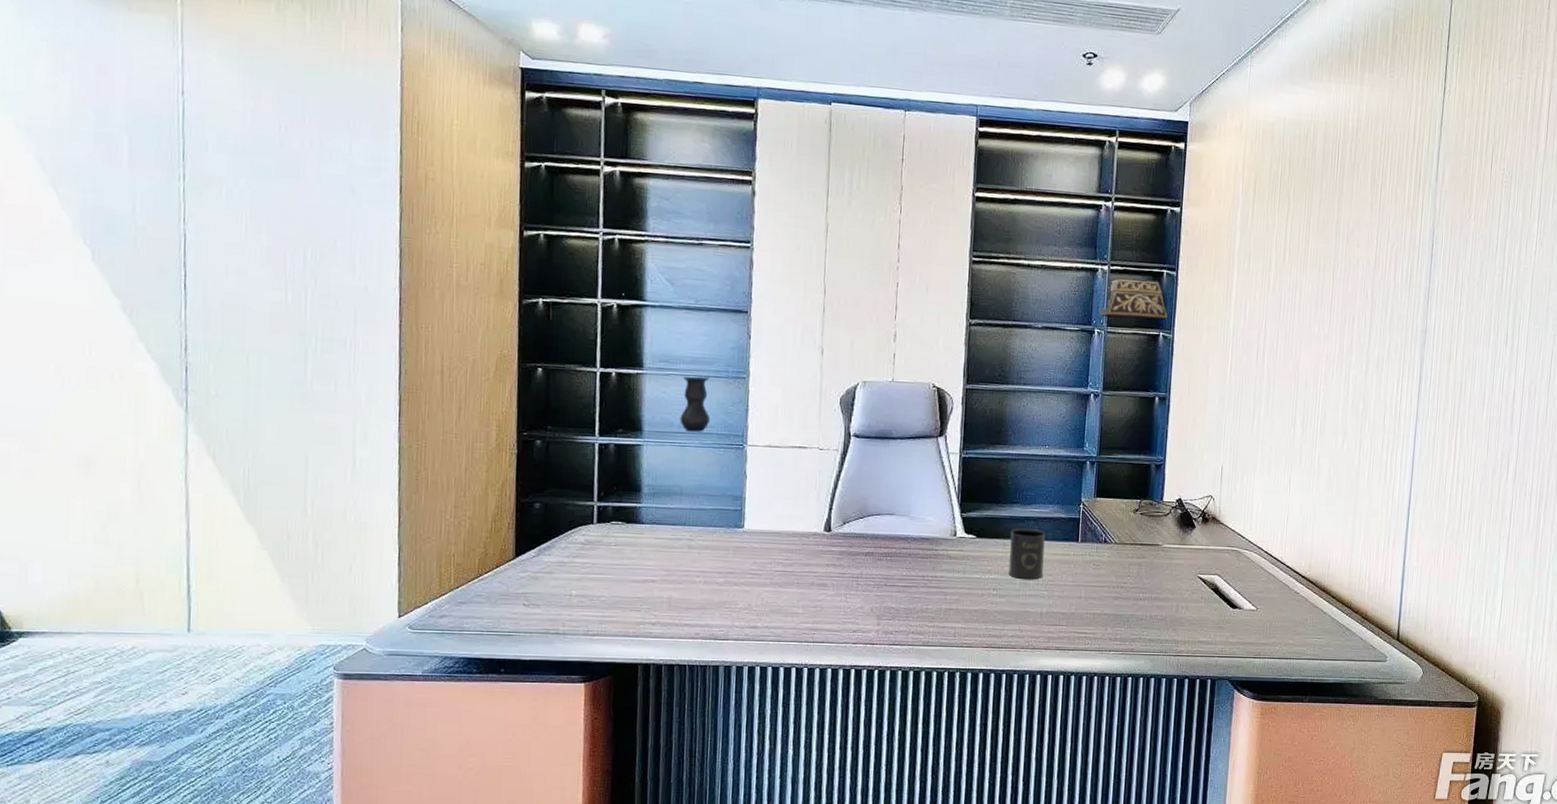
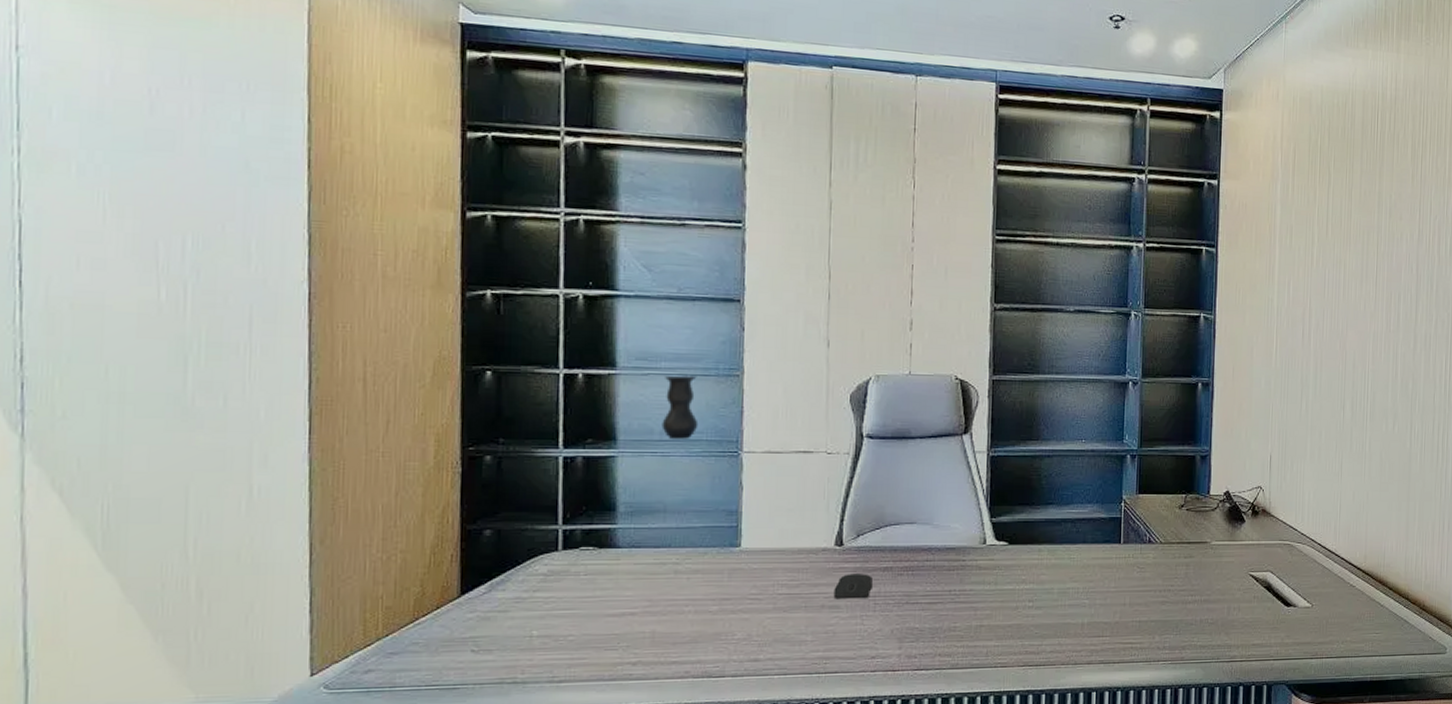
computer mouse: none [822,556,856,578] -> present [833,574,873,598]
mug: present [1008,528,1045,580] -> none [1045,532,1084,589]
decorative box: present [1099,278,1169,320] -> none [1135,256,1209,301]

